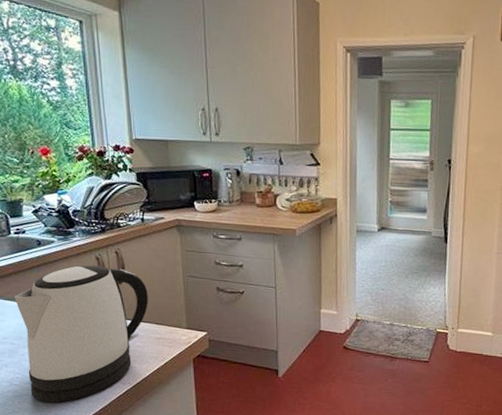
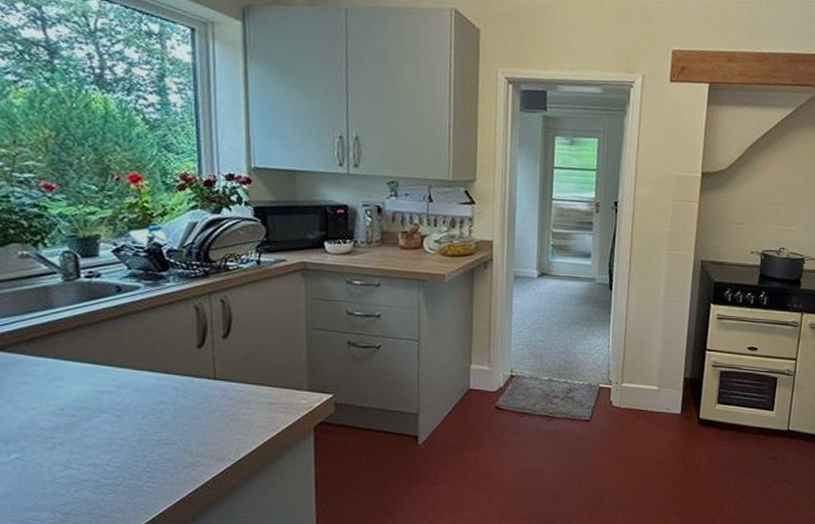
kettle: present [15,265,148,403] -> none [80,316,260,488]

